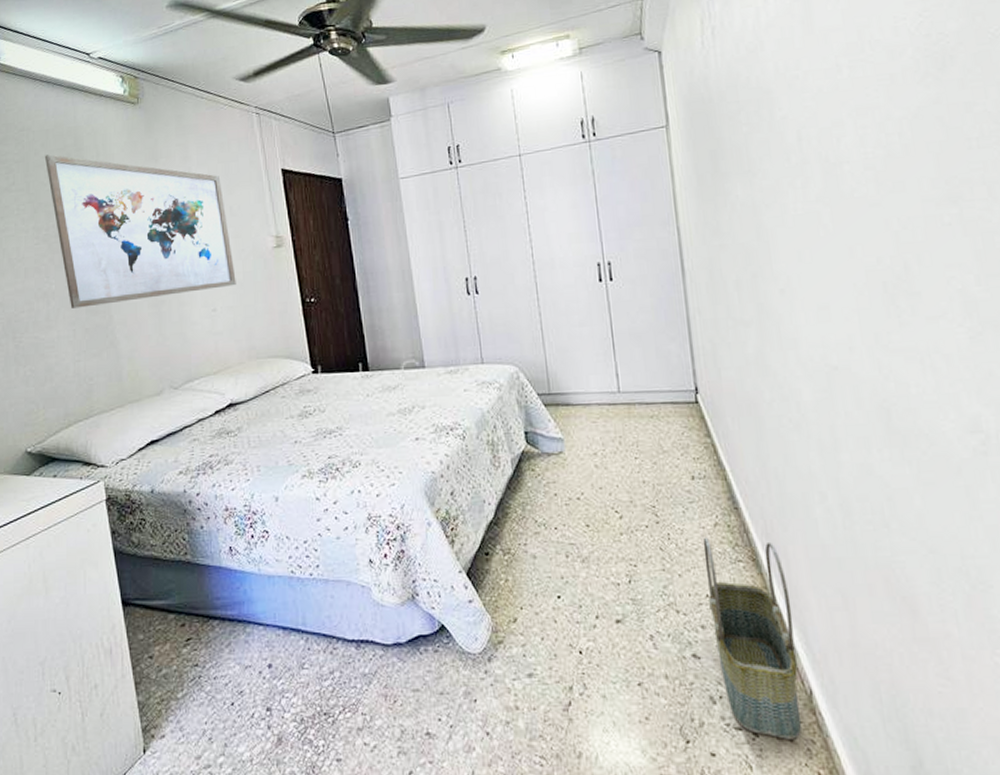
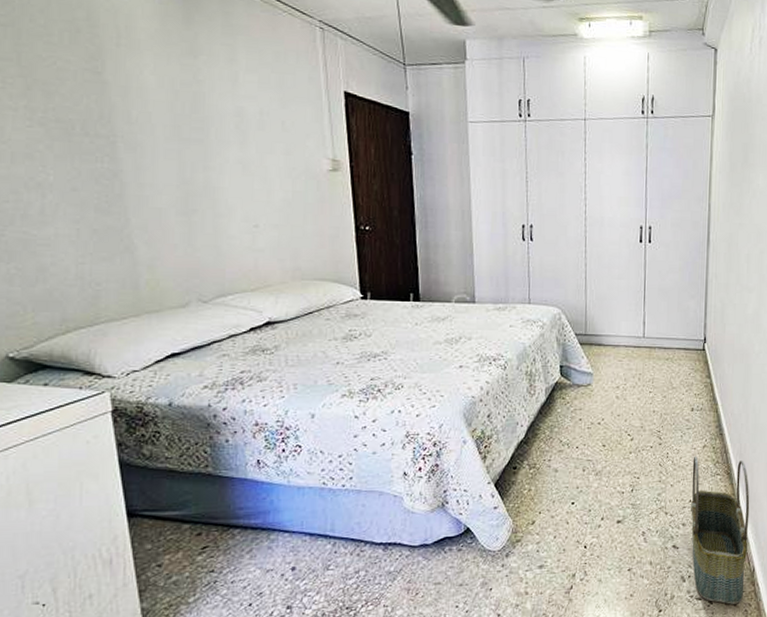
wall art: present [44,154,236,309] -> none [43,24,284,206]

